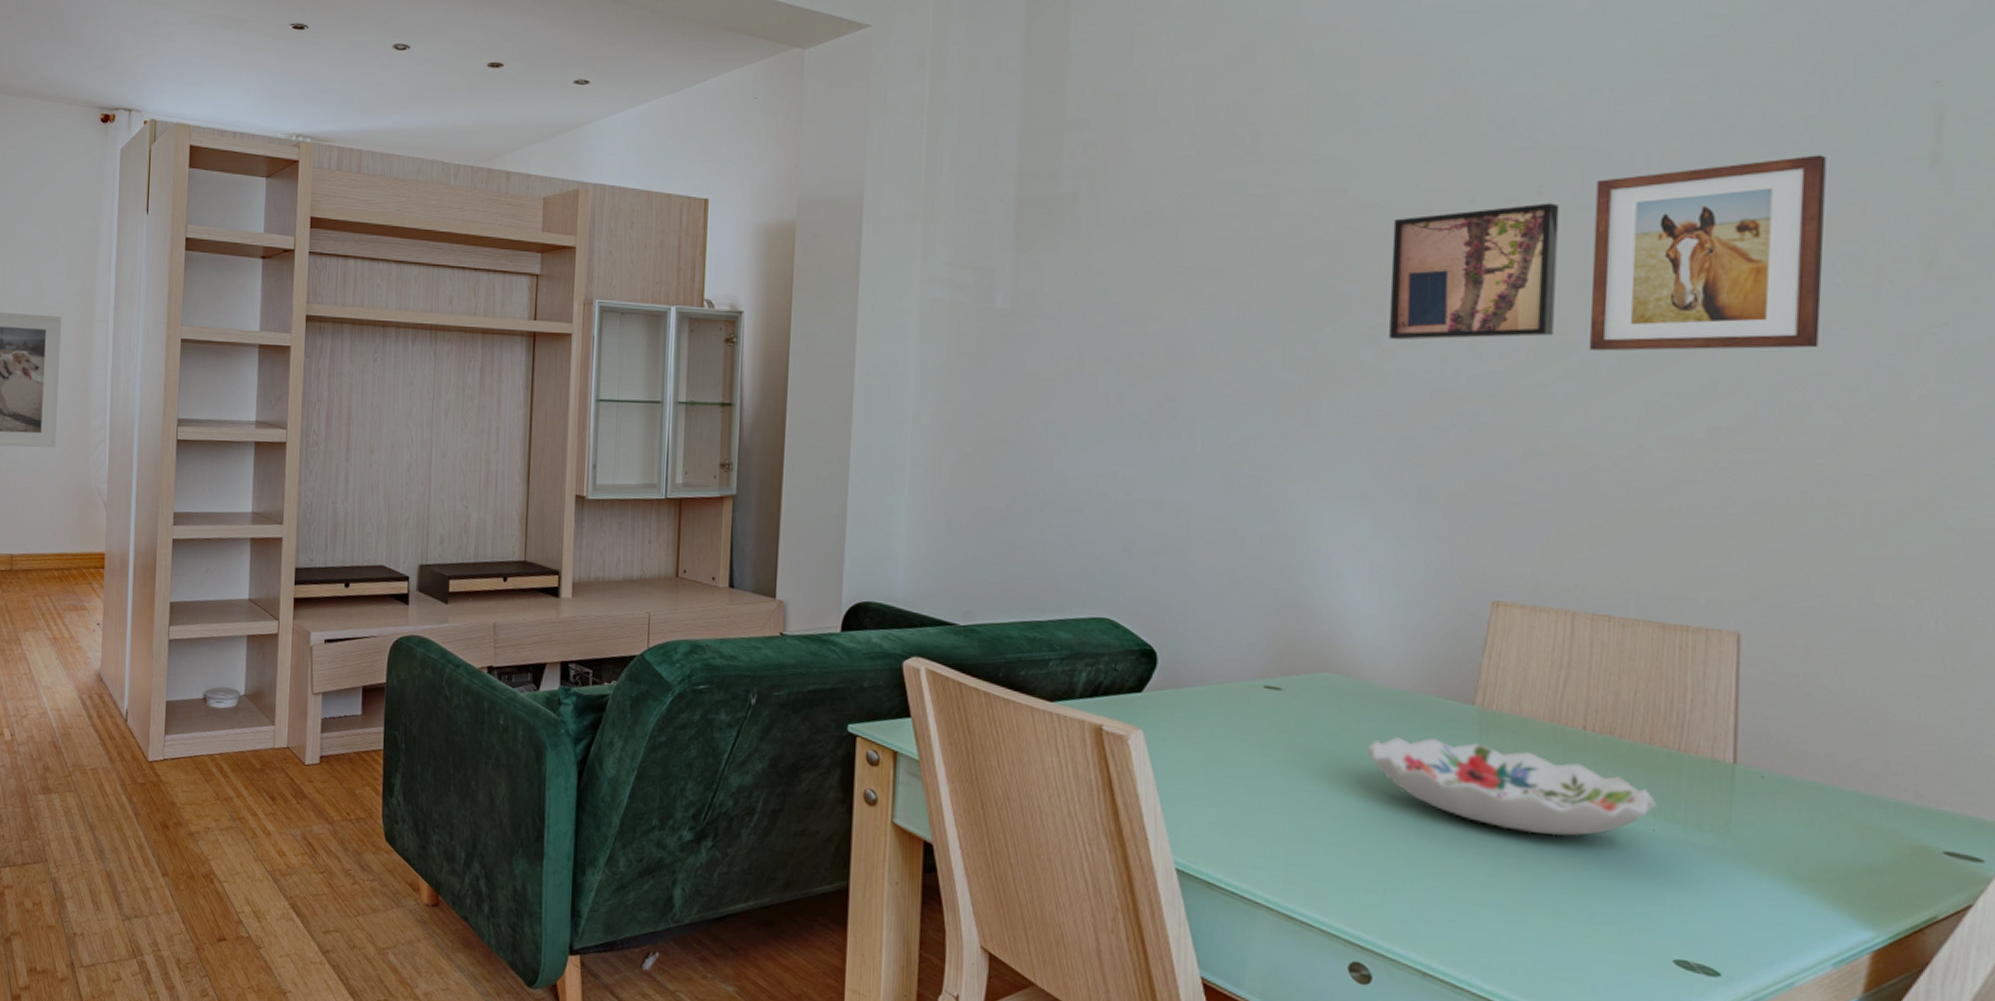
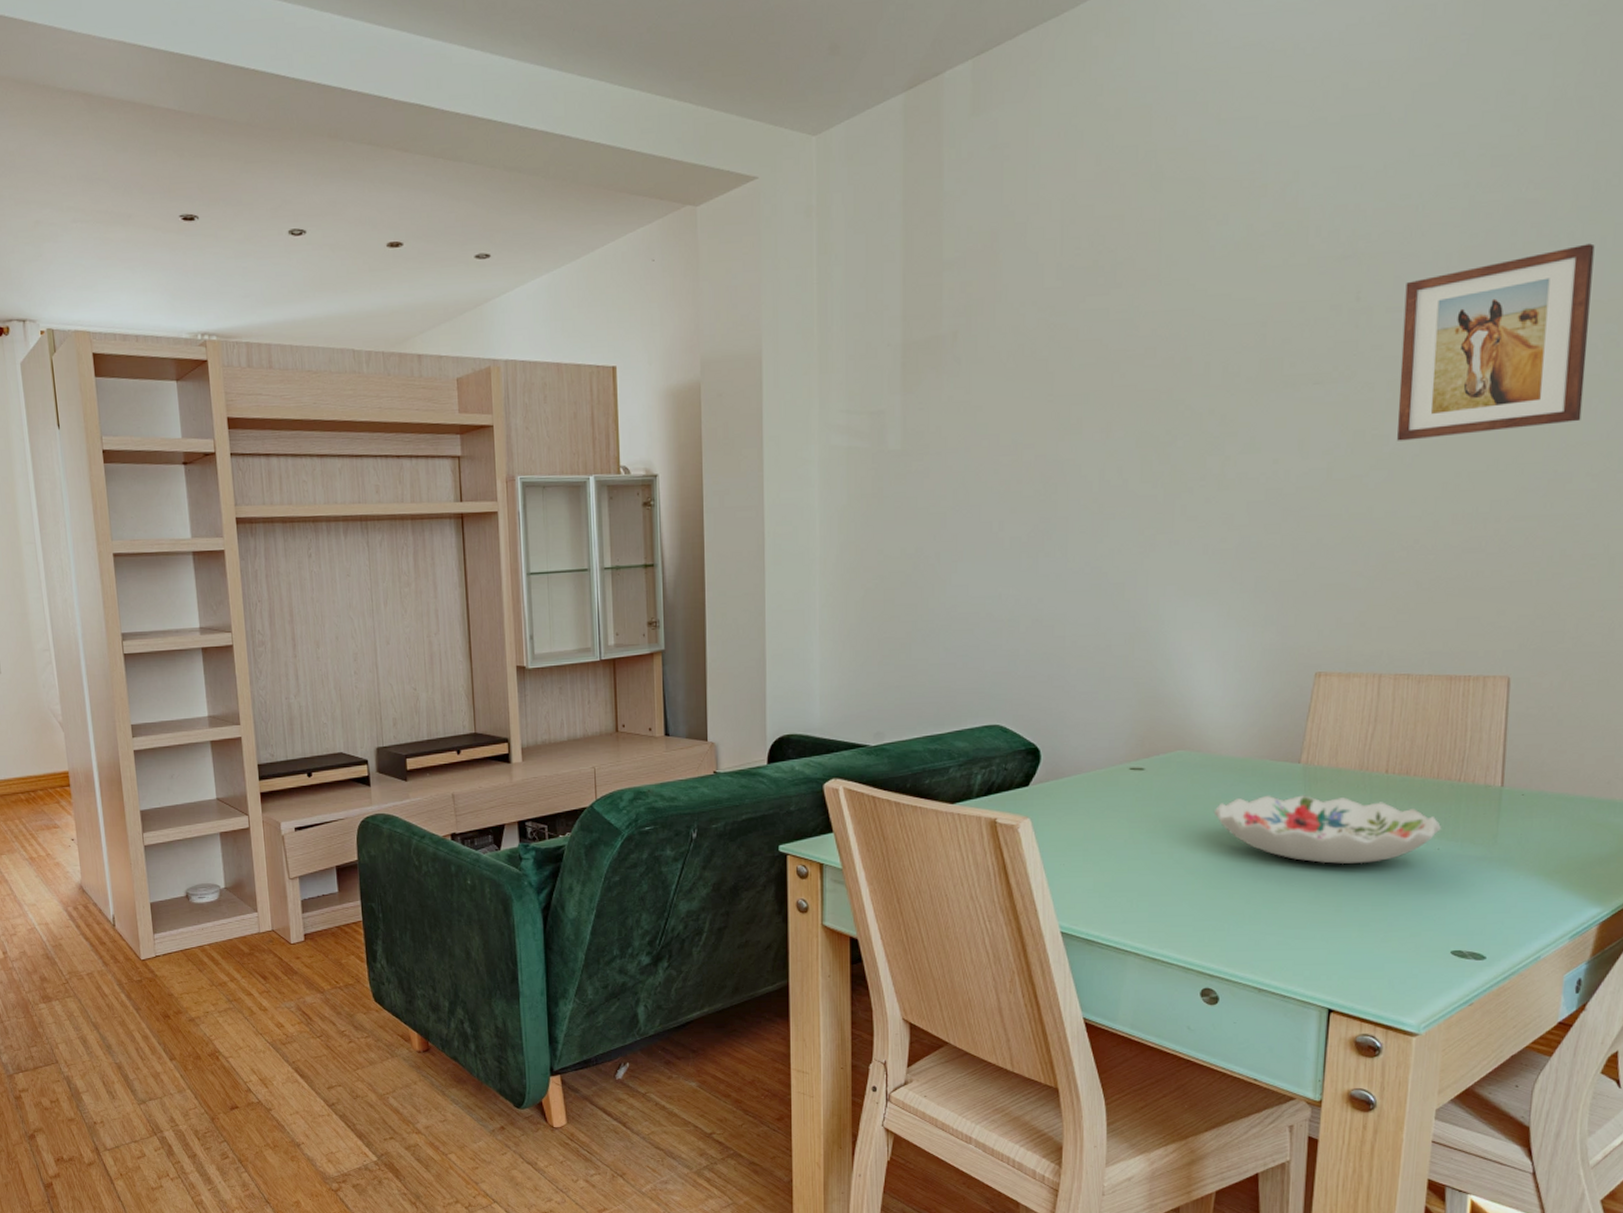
wall art: present [1389,203,1560,341] -> none [1231,307,1375,448]

